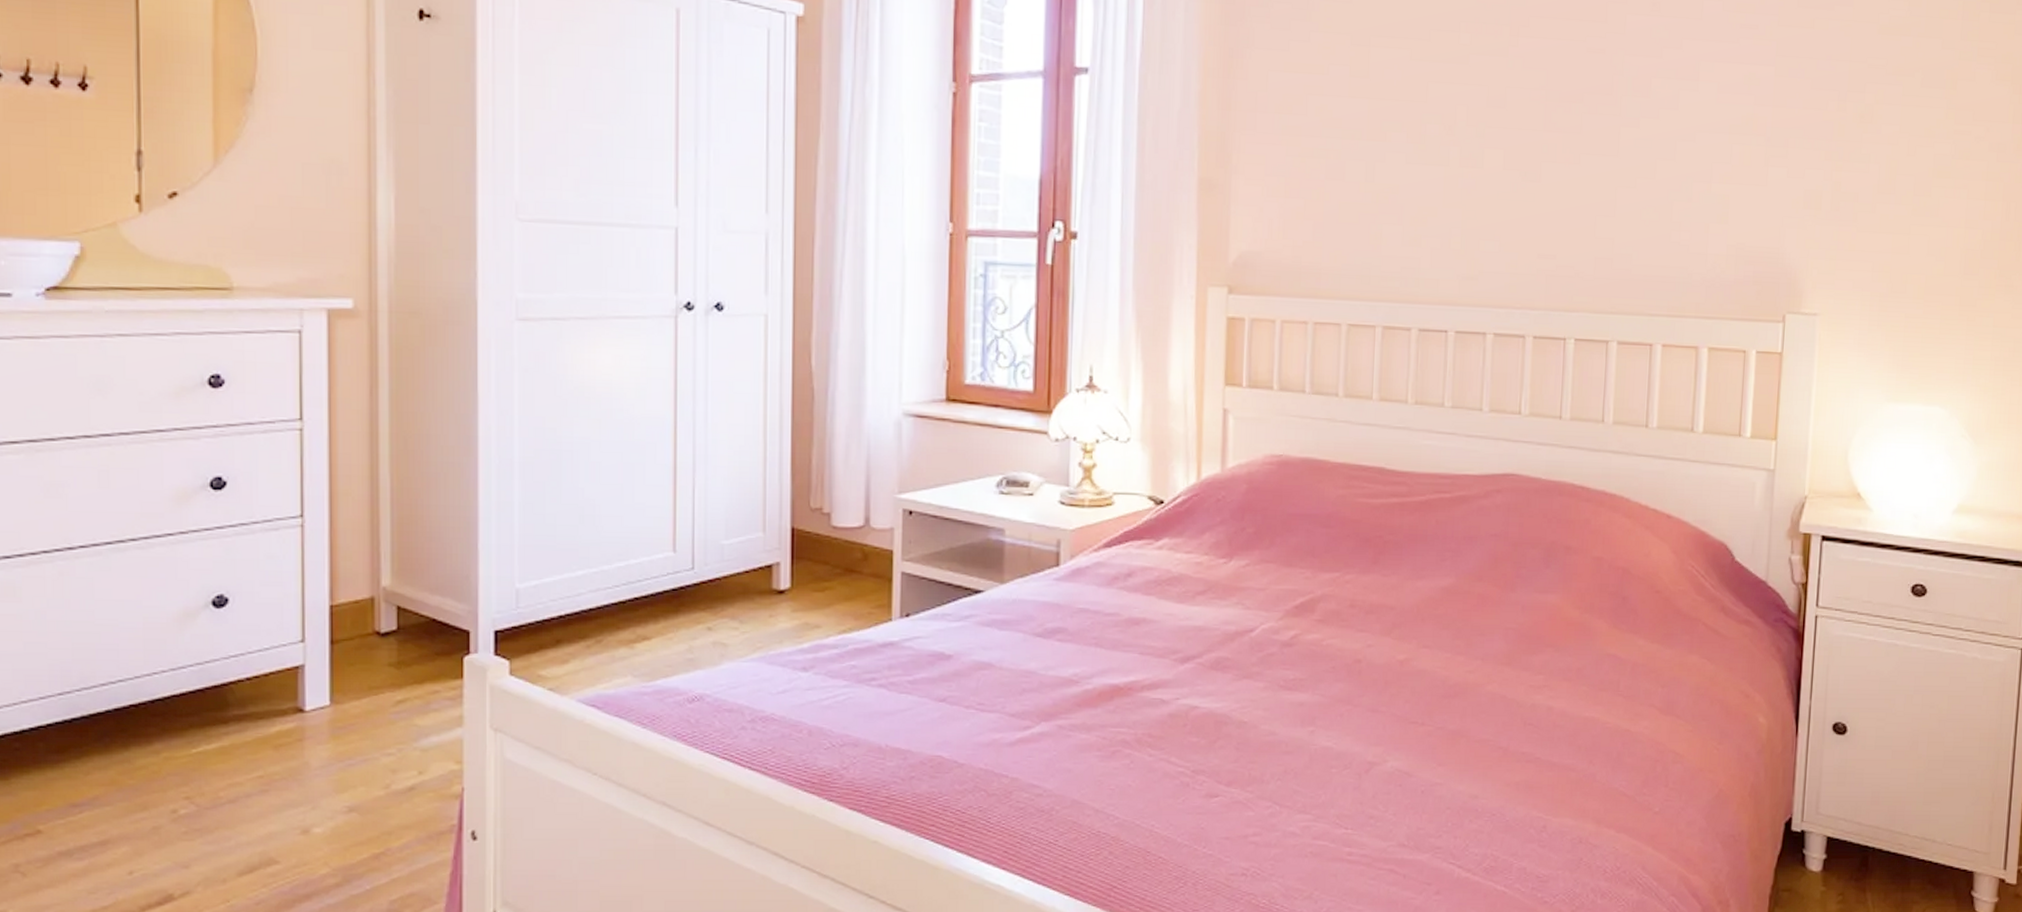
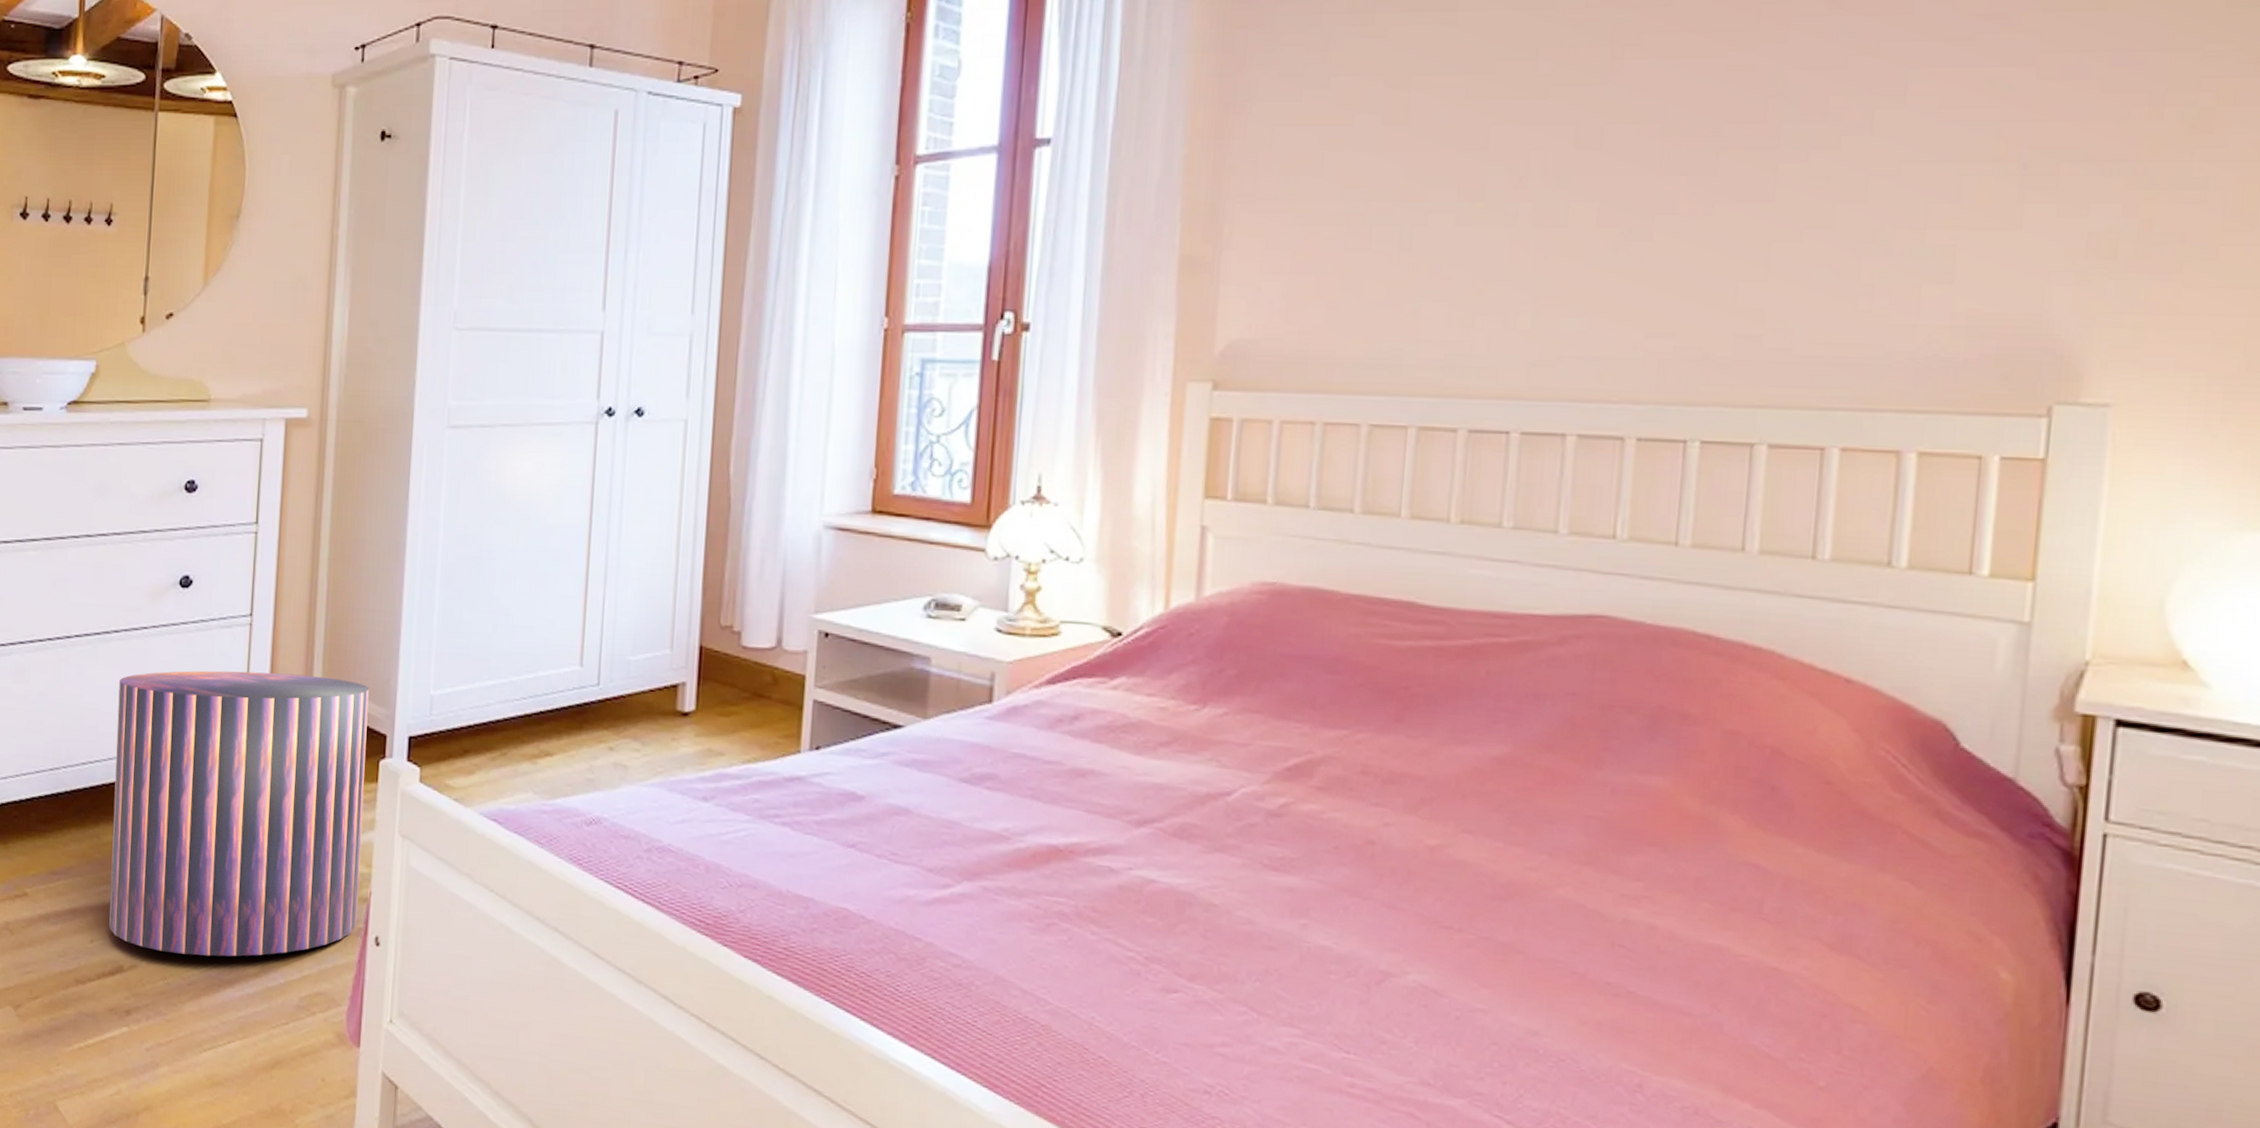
stool: none [142,574,451,874] -> present [109,670,369,957]

